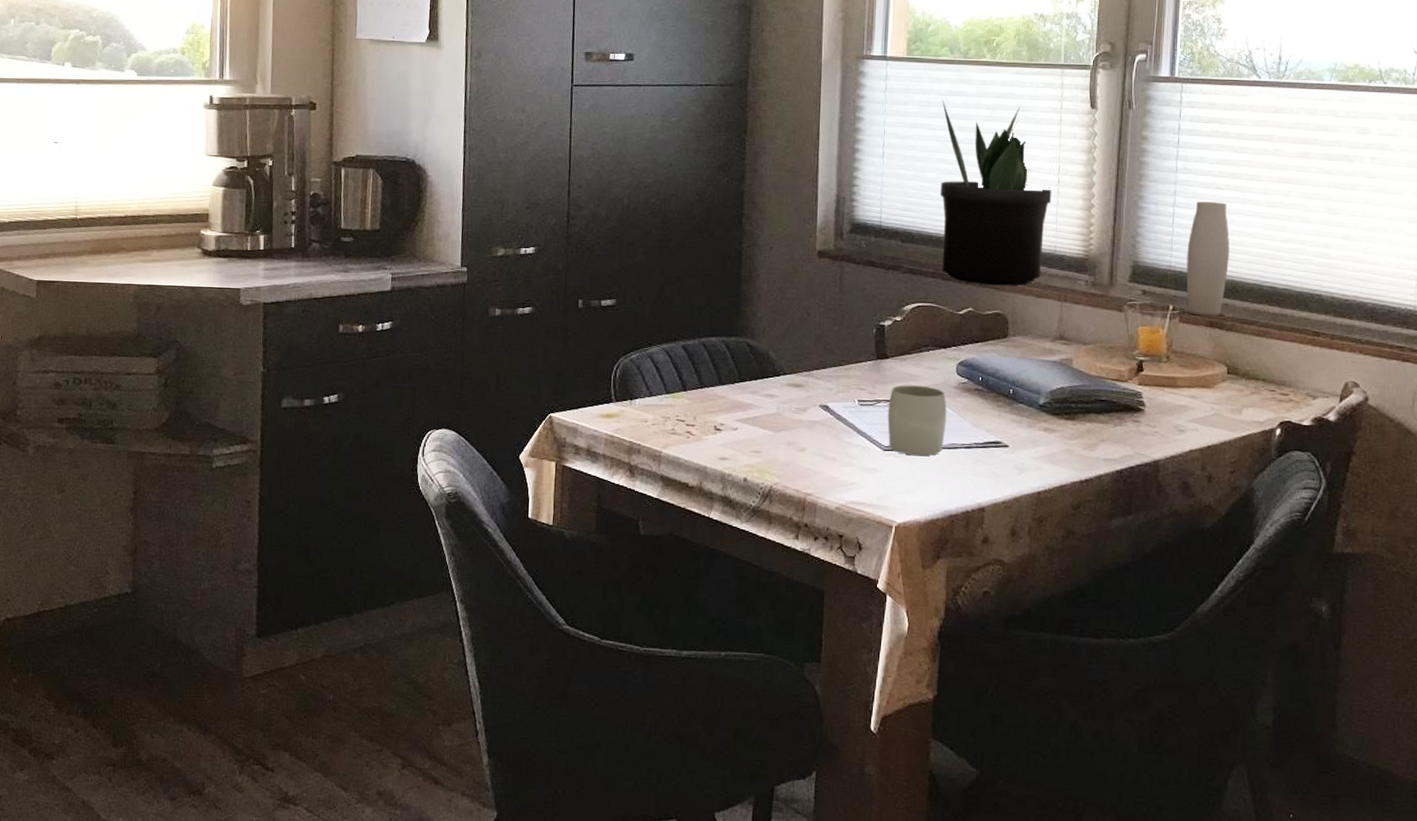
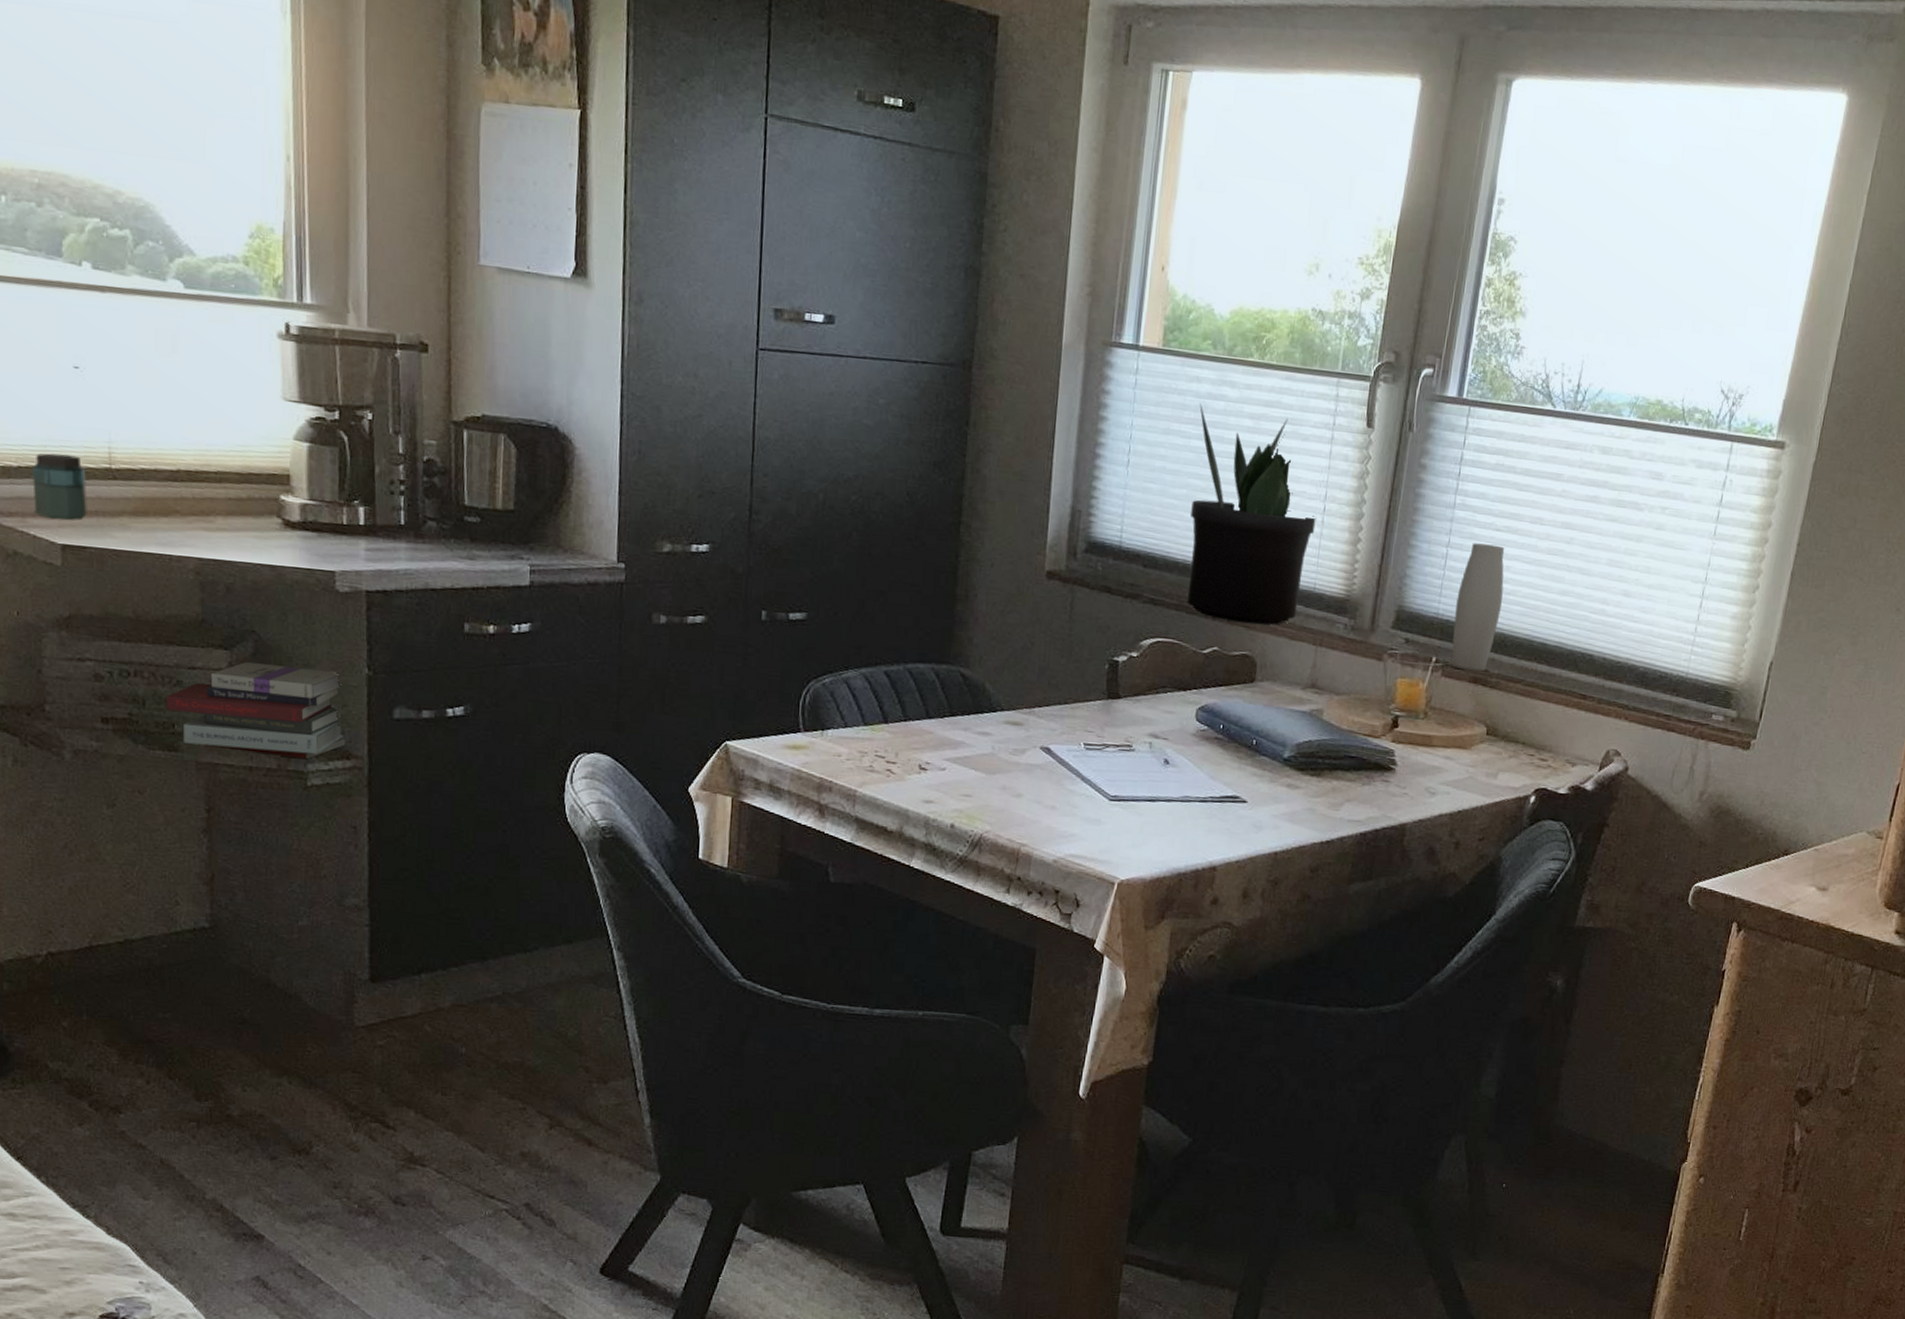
peanut butter: none [19,210,58,262] -> present [33,453,88,521]
books: none [107,366,244,446] -> present [166,661,346,760]
mug: present [887,385,947,456] -> none [1115,729,1183,809]

